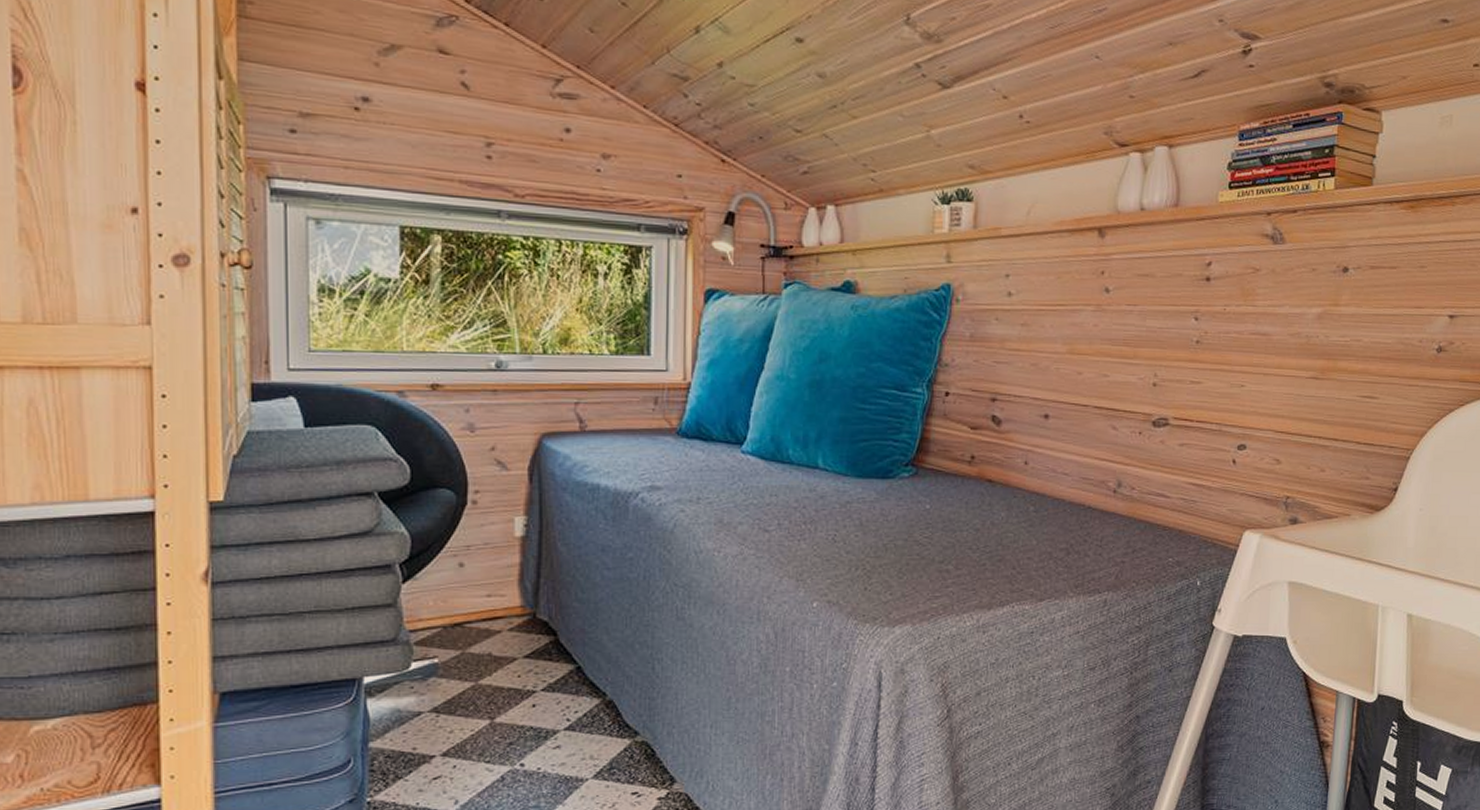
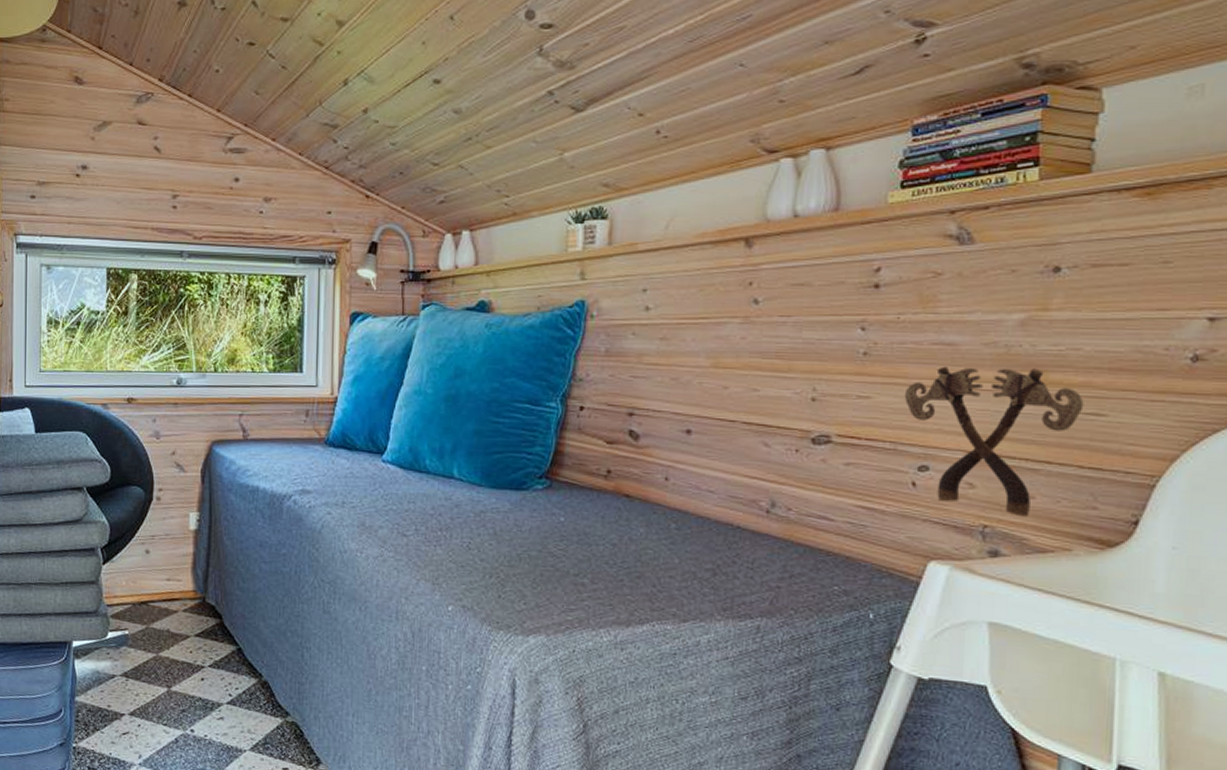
decorative ornament: none [1228,354,1362,488] -> present [904,366,1084,517]

